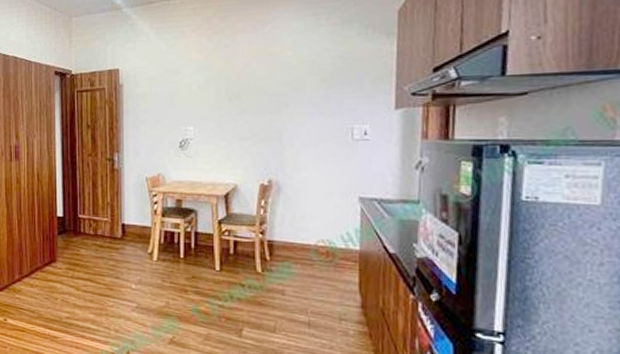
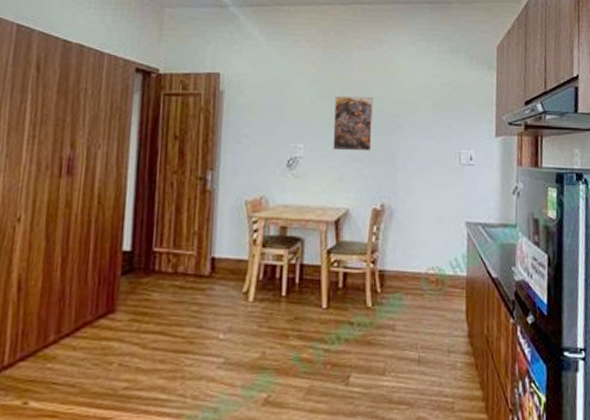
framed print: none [220,77,259,131] -> present [333,96,373,151]

